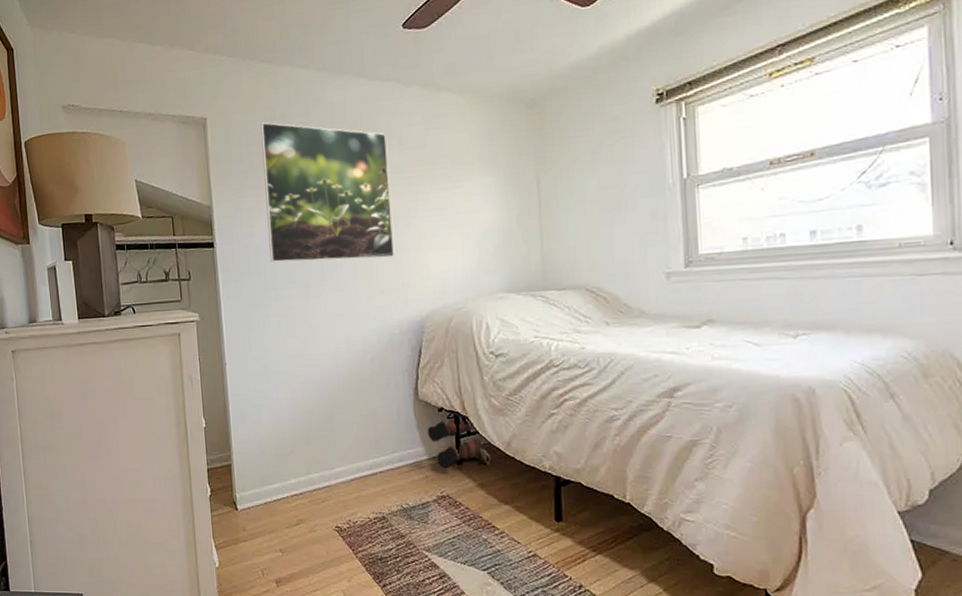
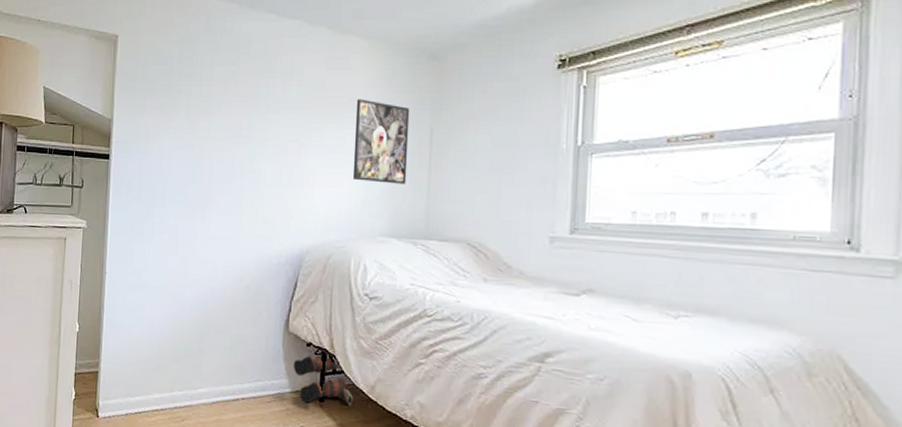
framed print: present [260,122,395,263] -> none [161,45,288,189]
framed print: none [459,155,519,240] -> present [352,99,410,184]

